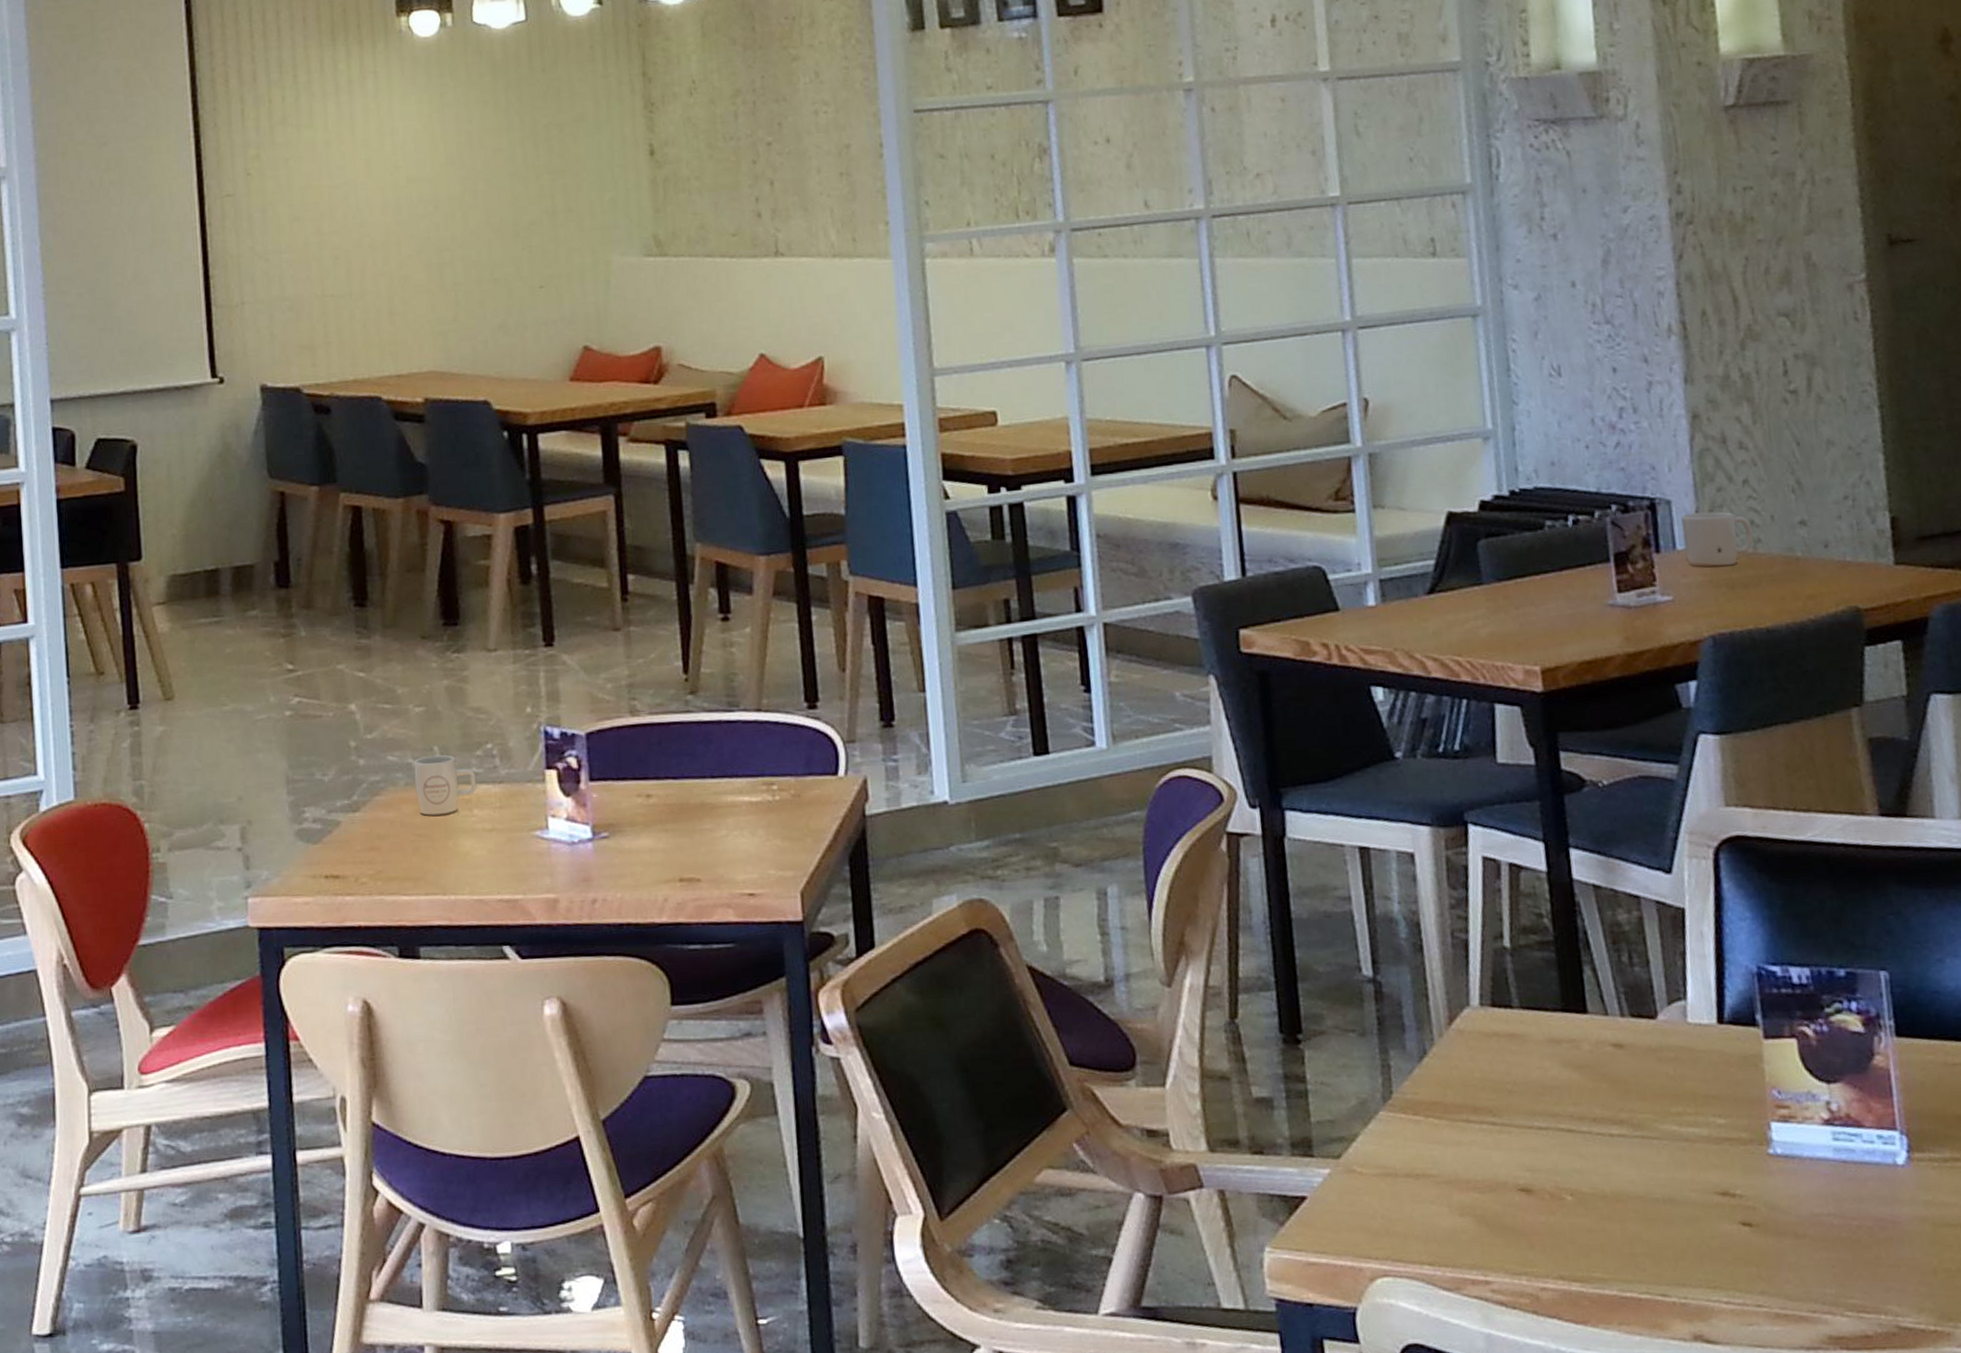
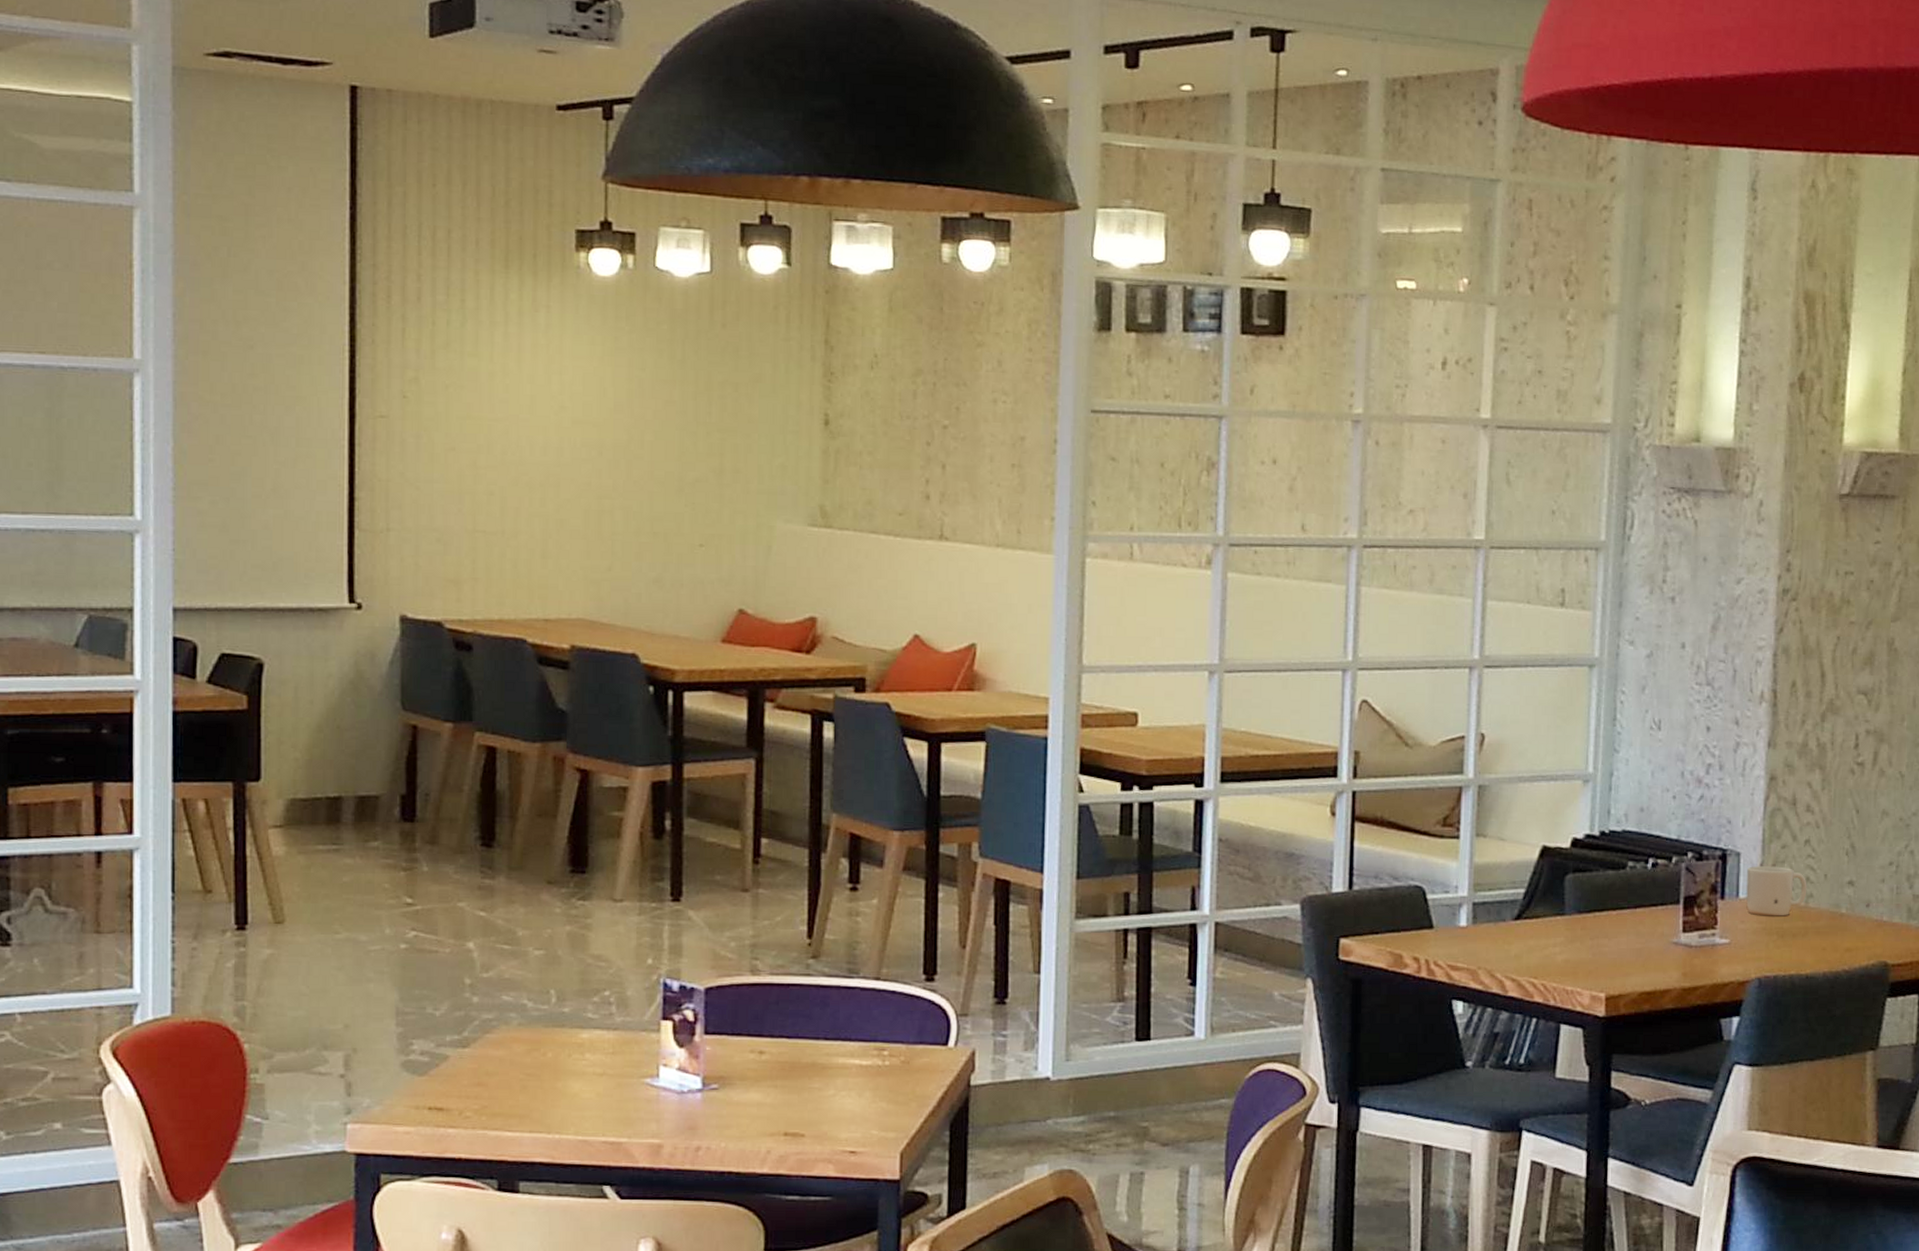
mug: present [414,754,477,817] -> none [528,998,591,1058]

